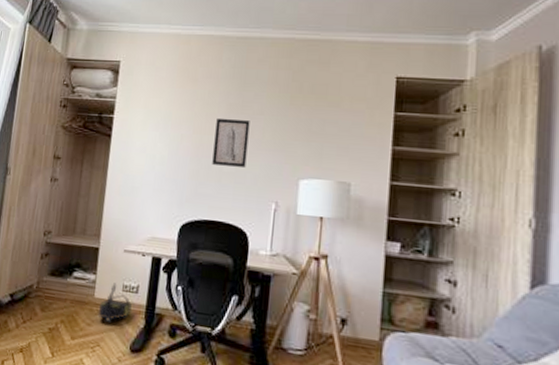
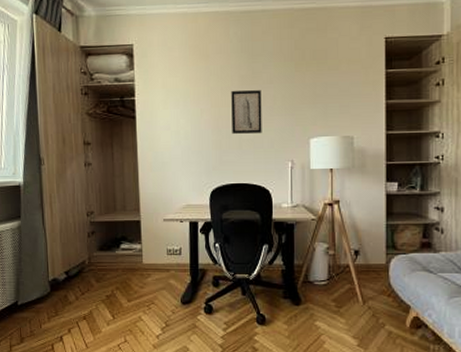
backpack: present [97,283,132,322] -> none [148,249,179,282]

